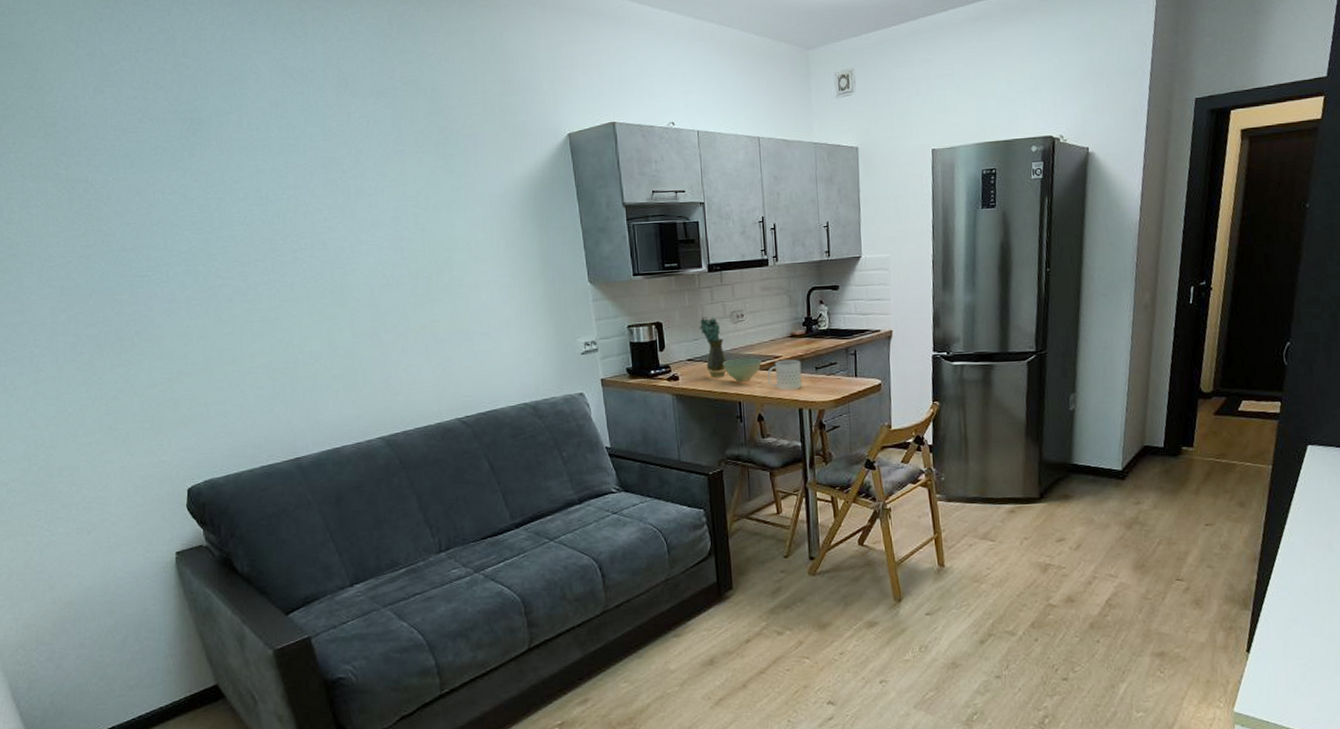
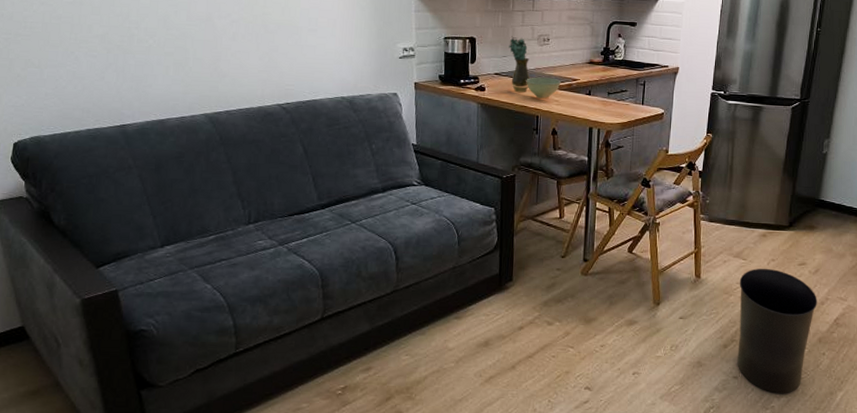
mug: present [767,359,802,391] -> none [564,82,596,111]
waste bin: none [989,548,1084,692] -> present [737,268,817,394]

